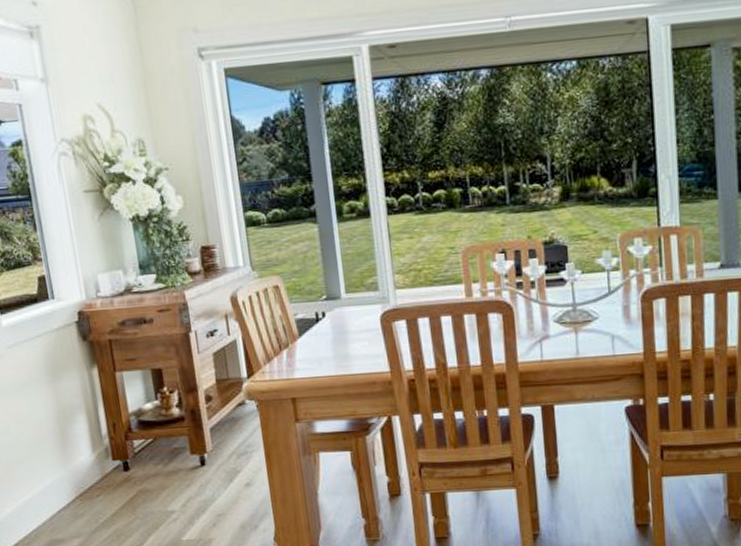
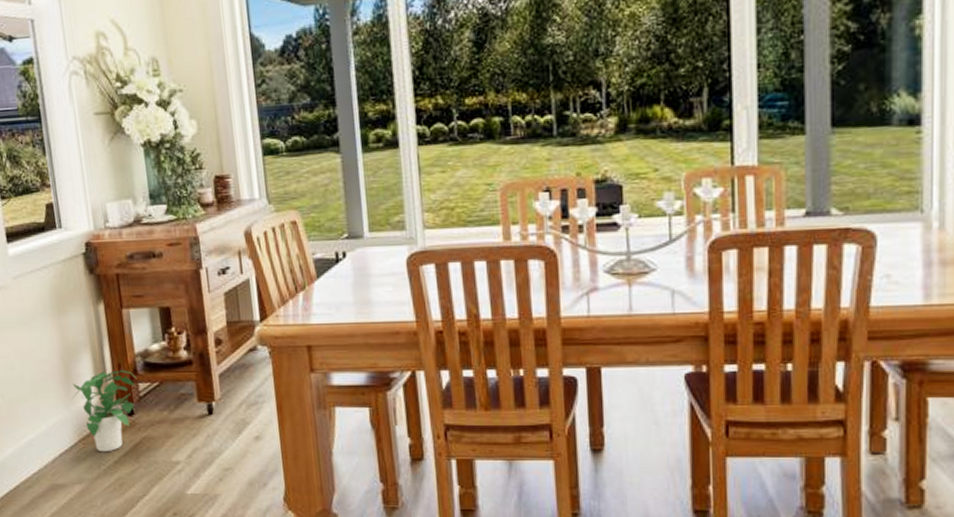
potted plant: none [69,428,132,507] -> present [72,369,137,452]

